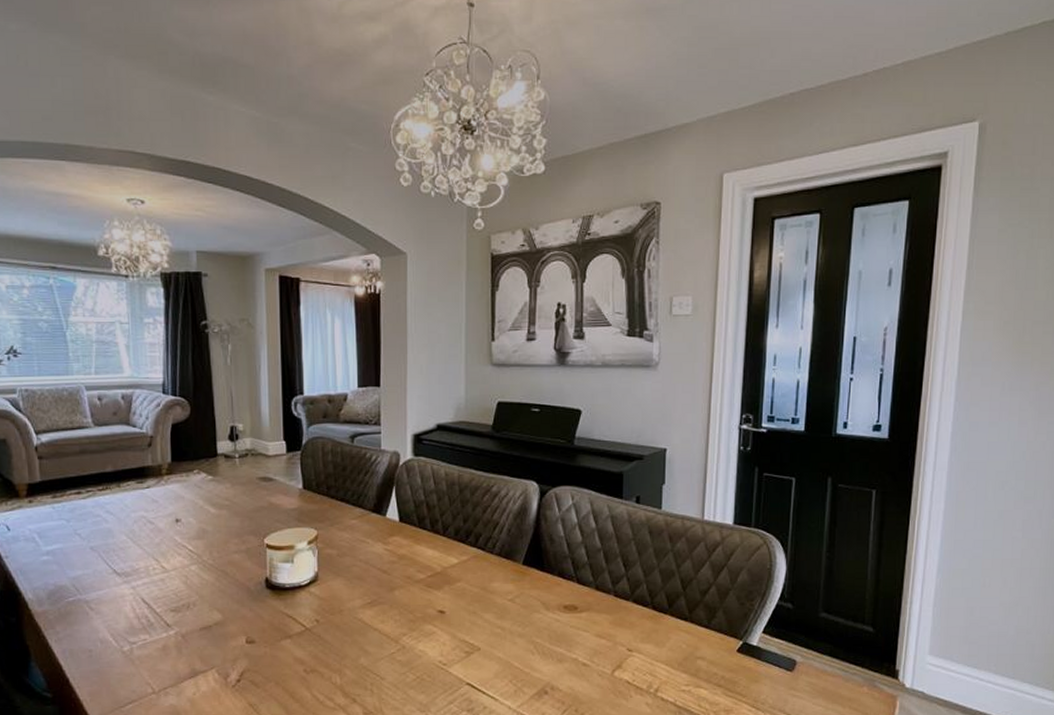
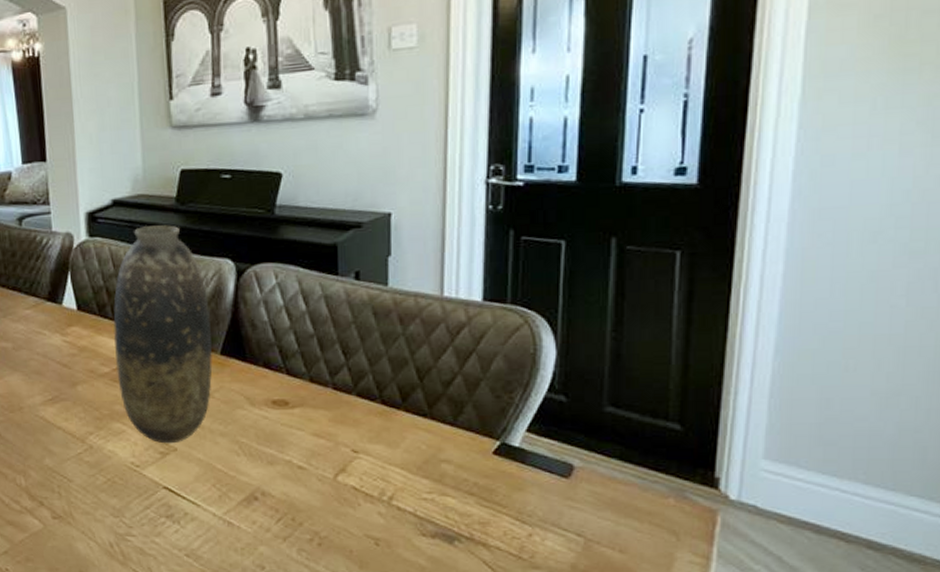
vase: none [430,449,515,644] -> present [113,225,213,444]

